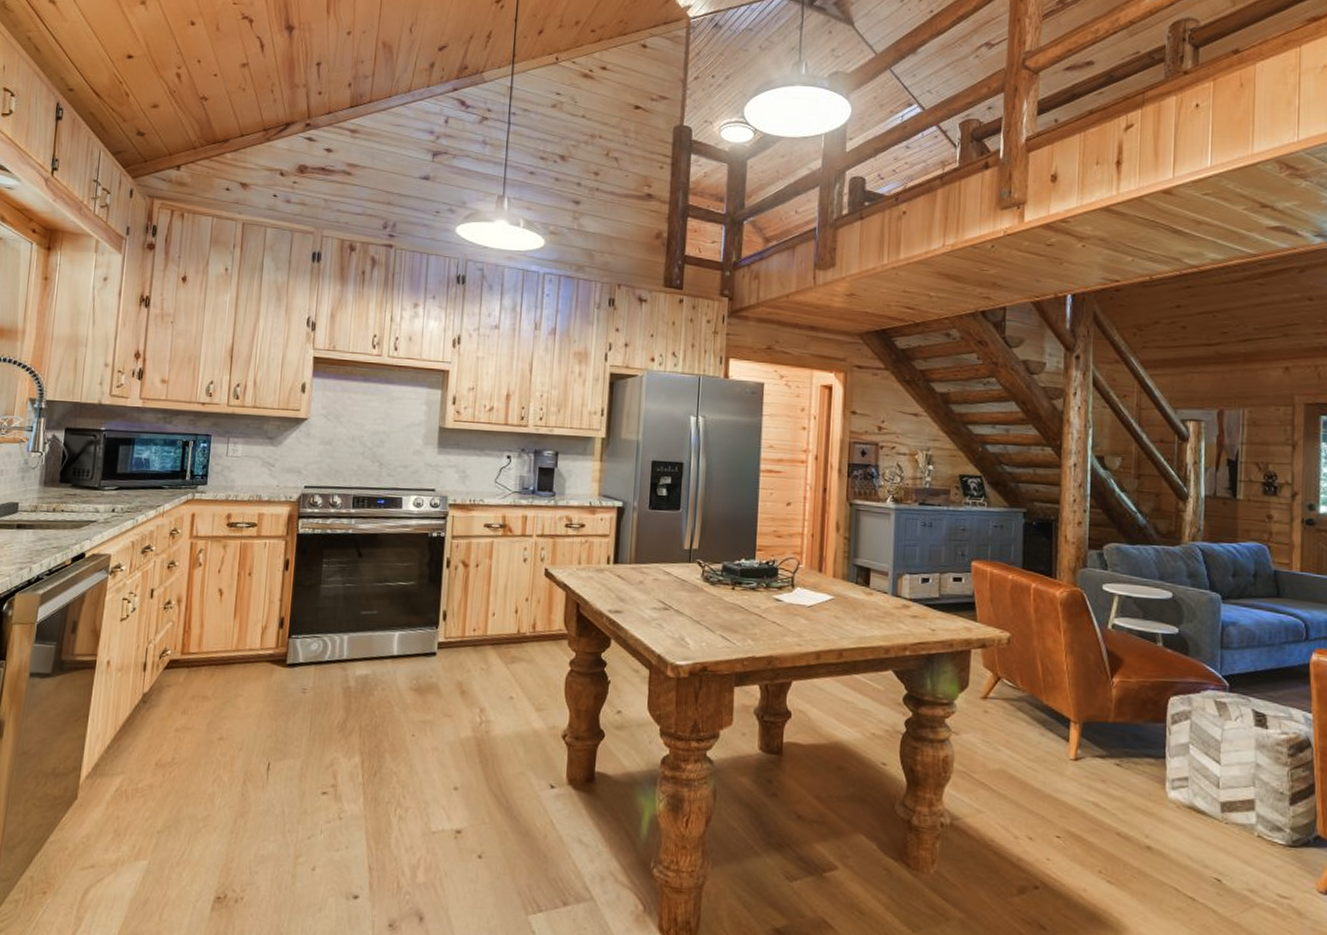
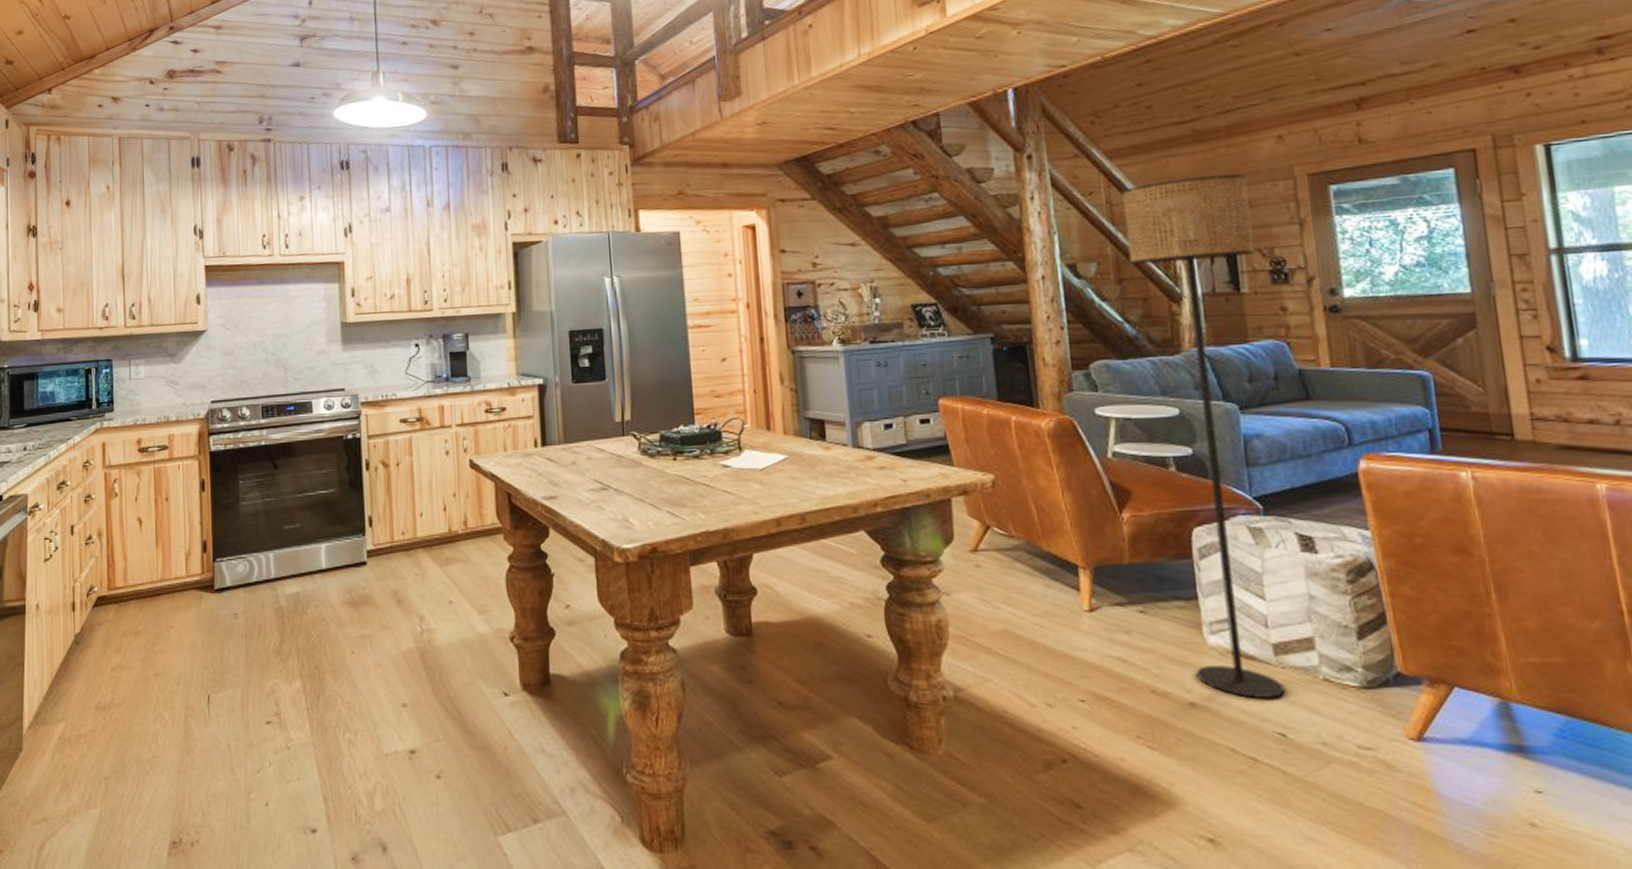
floor lamp: none [1149,393,1255,849] -> present [1122,174,1285,698]

